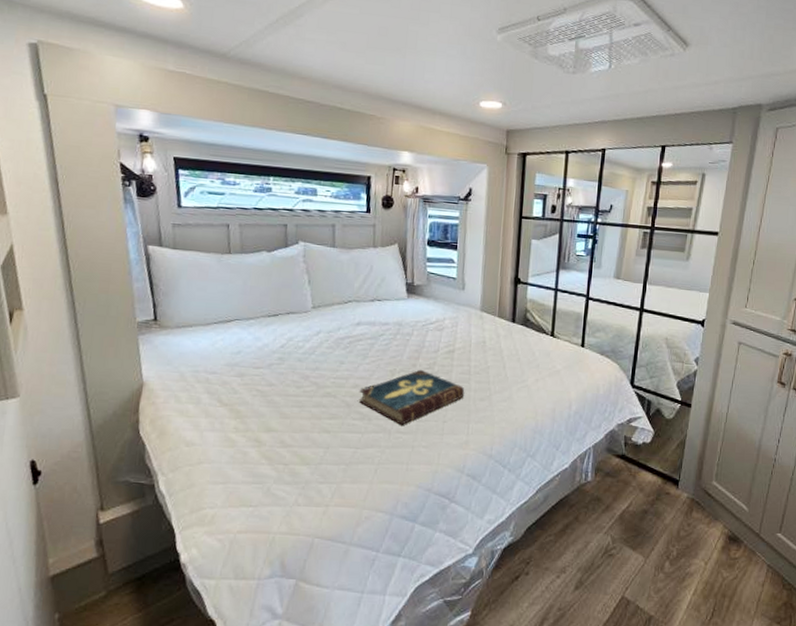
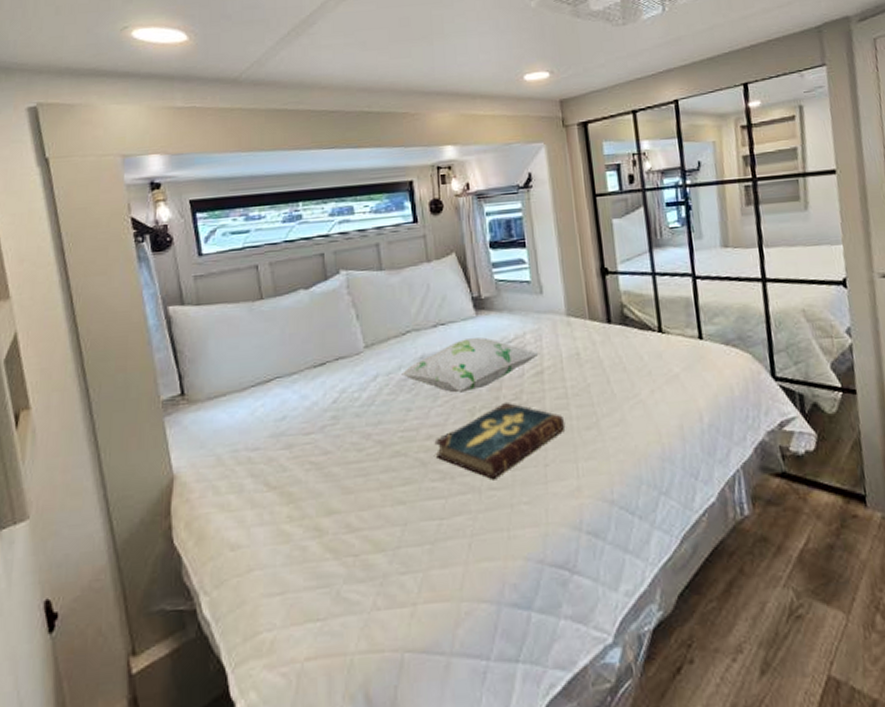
decorative pillow: none [340,315,455,357] -> present [401,337,541,393]

